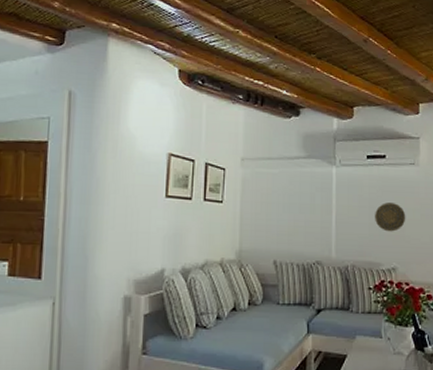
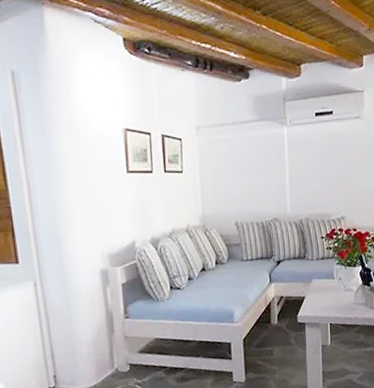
decorative plate: present [375,202,406,232] -> none [325,157,353,185]

